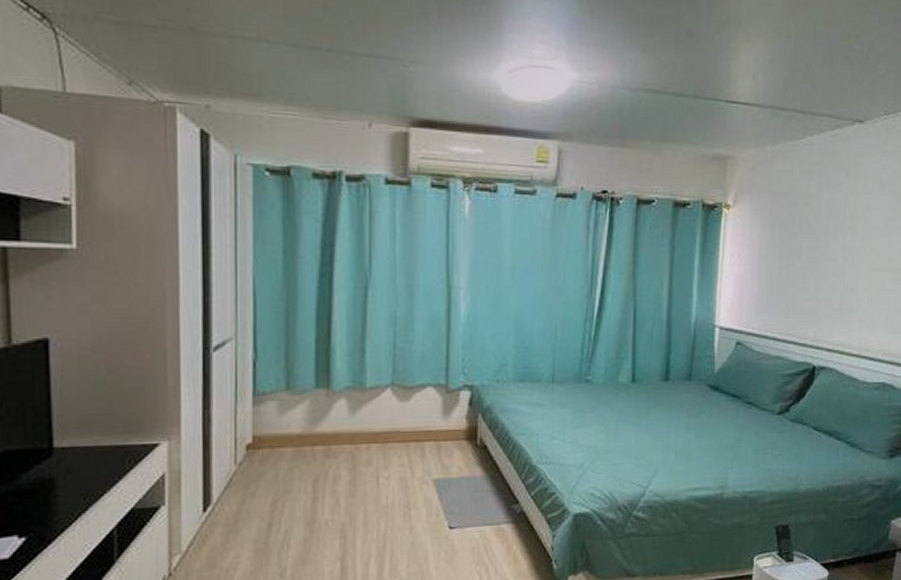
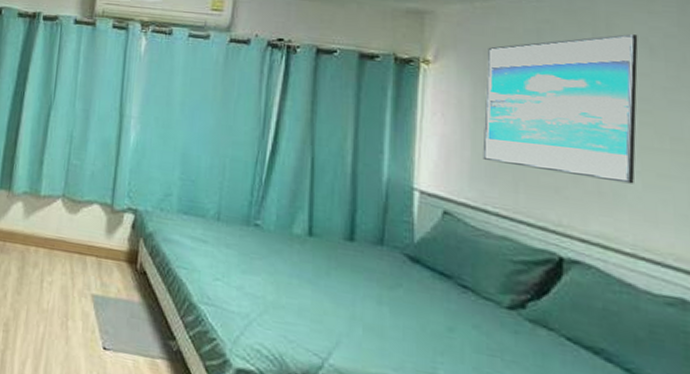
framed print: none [766,171,875,299] -> present [482,33,638,184]

